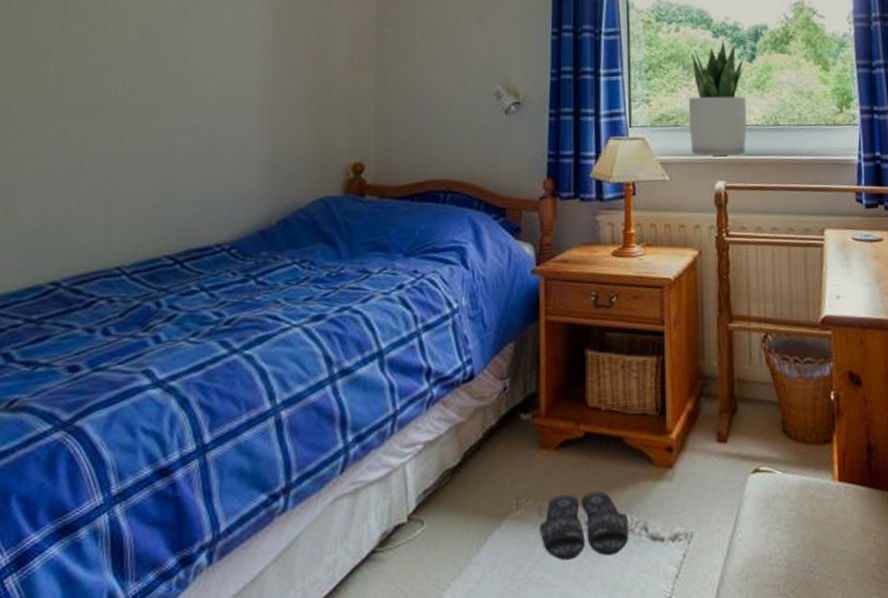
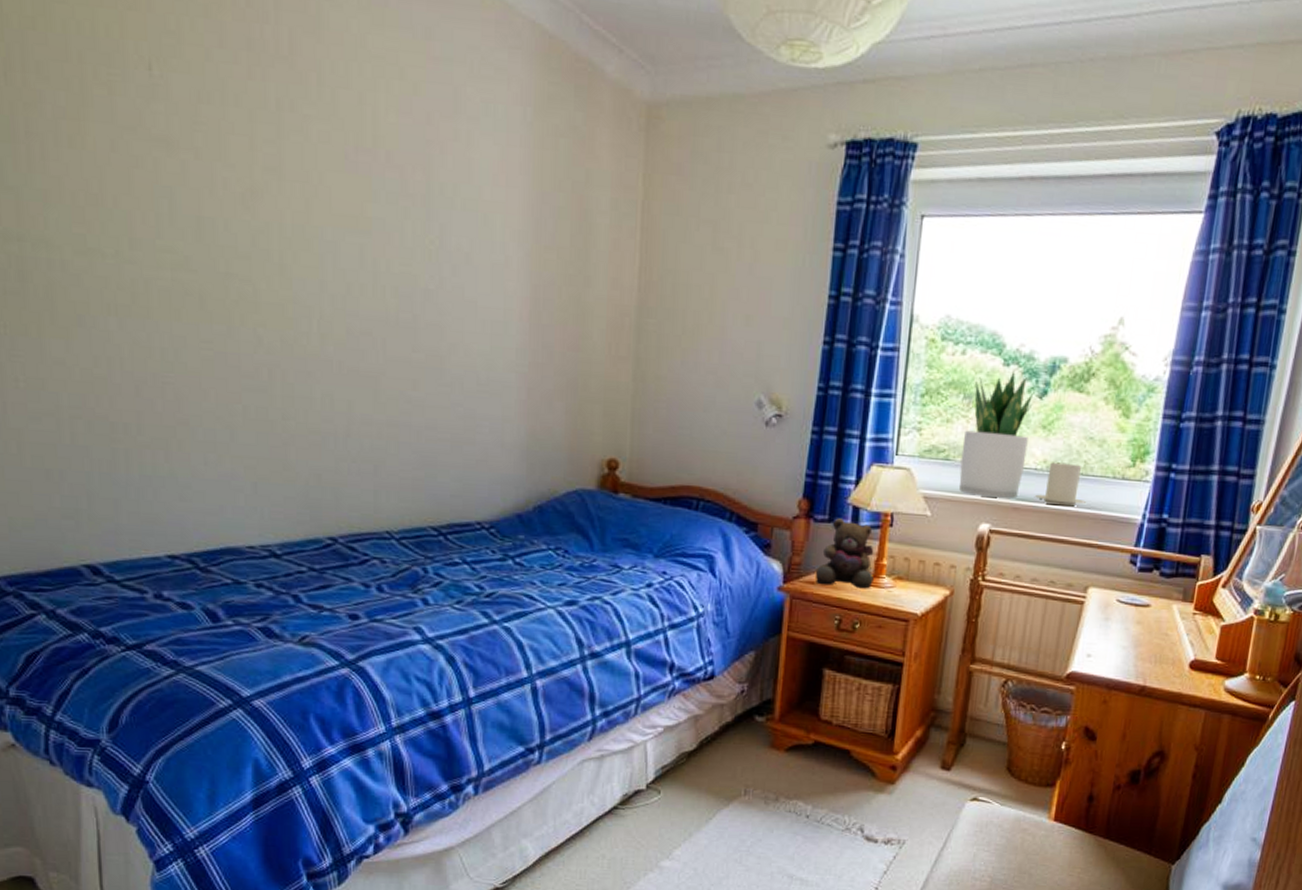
slippers: present [539,491,629,560] -> none [763,789,847,846]
teddy bear: none [566,193,624,262] -> present [815,518,874,589]
candle: none [761,116,806,156] -> present [1035,462,1086,507]

